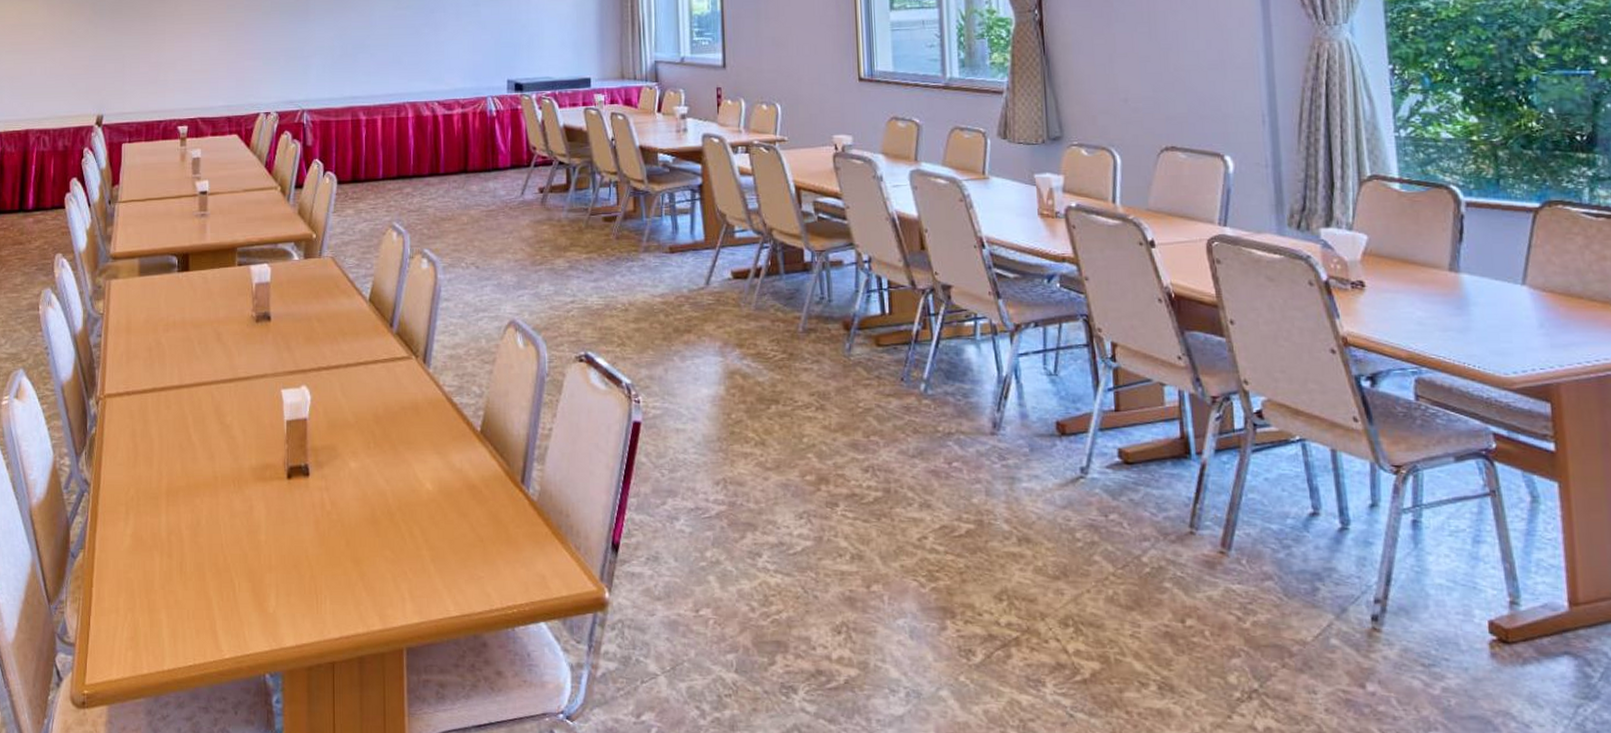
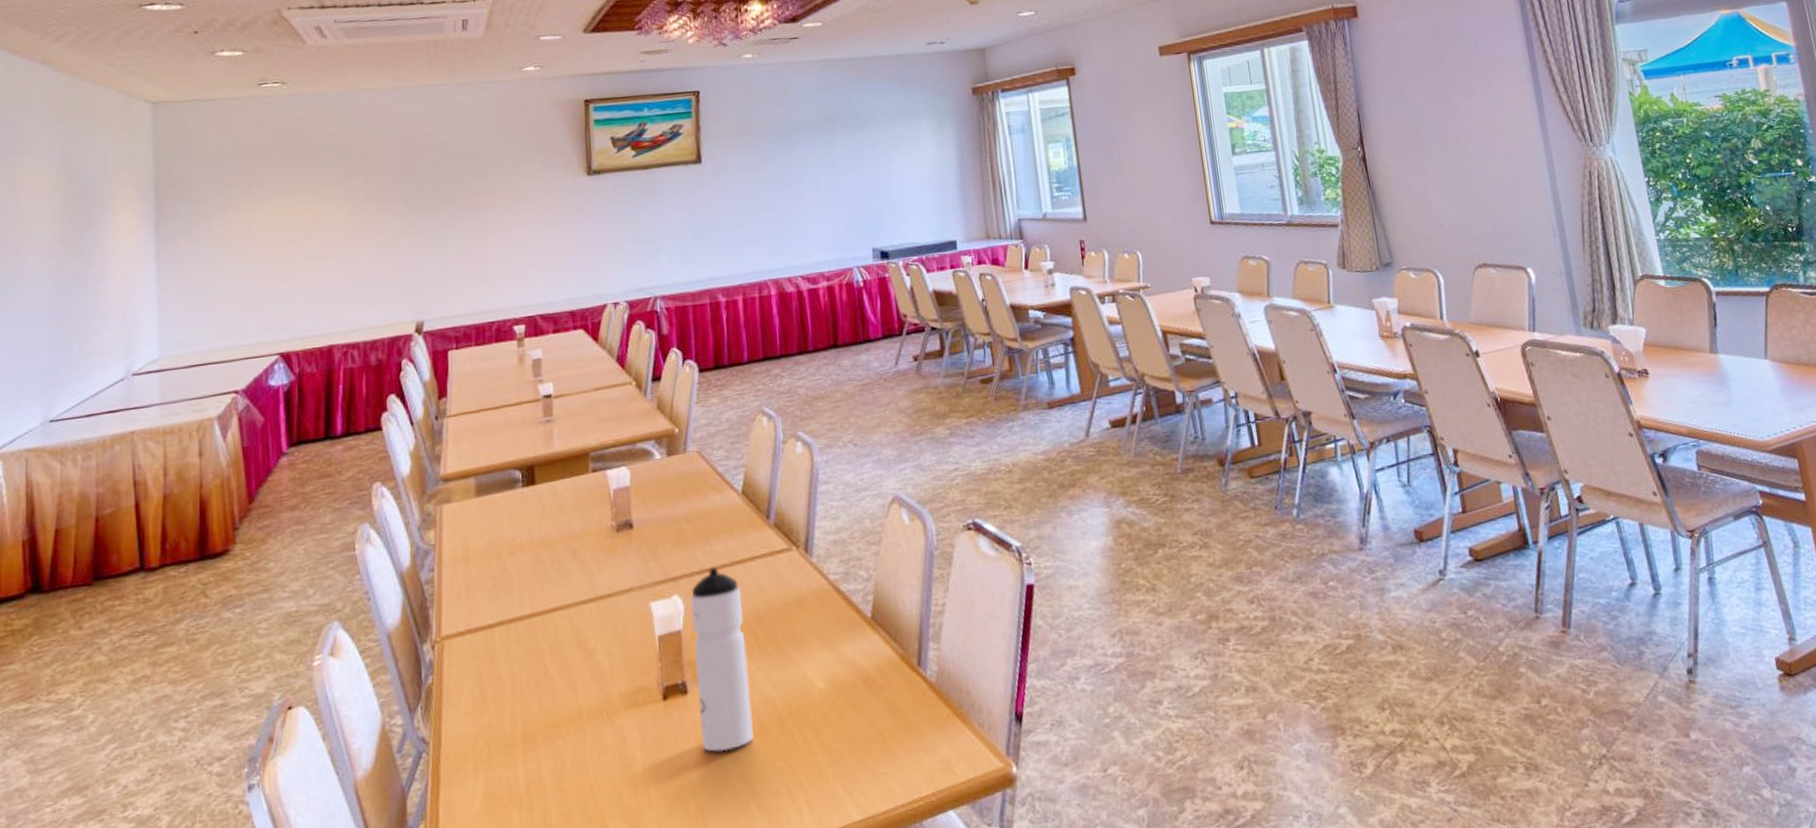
water bottle: none [317,366,365,533] -> present [690,567,754,752]

